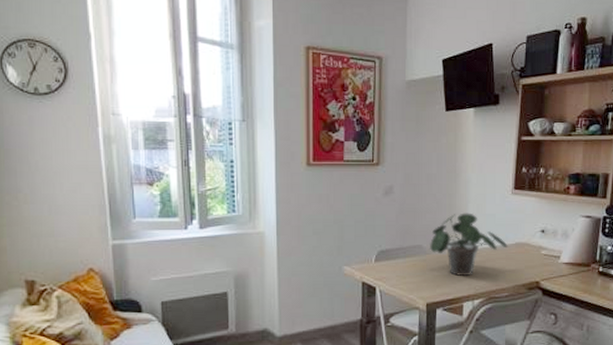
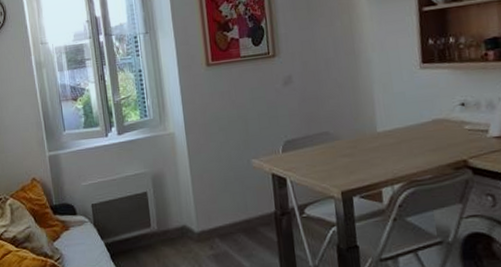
potted plant: present [429,213,508,276] -> none [336,93,424,160]

